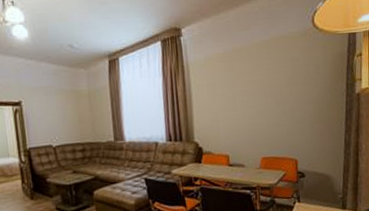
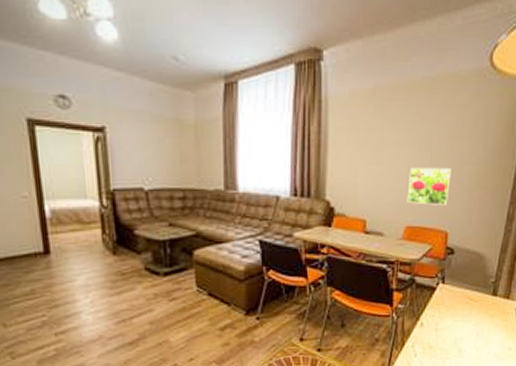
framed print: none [259,107,294,139] -> present [407,167,451,205]

